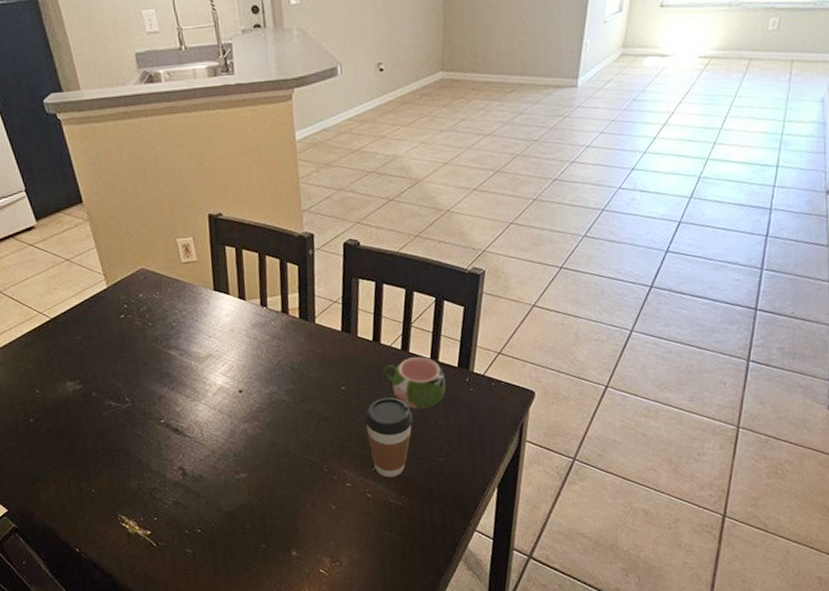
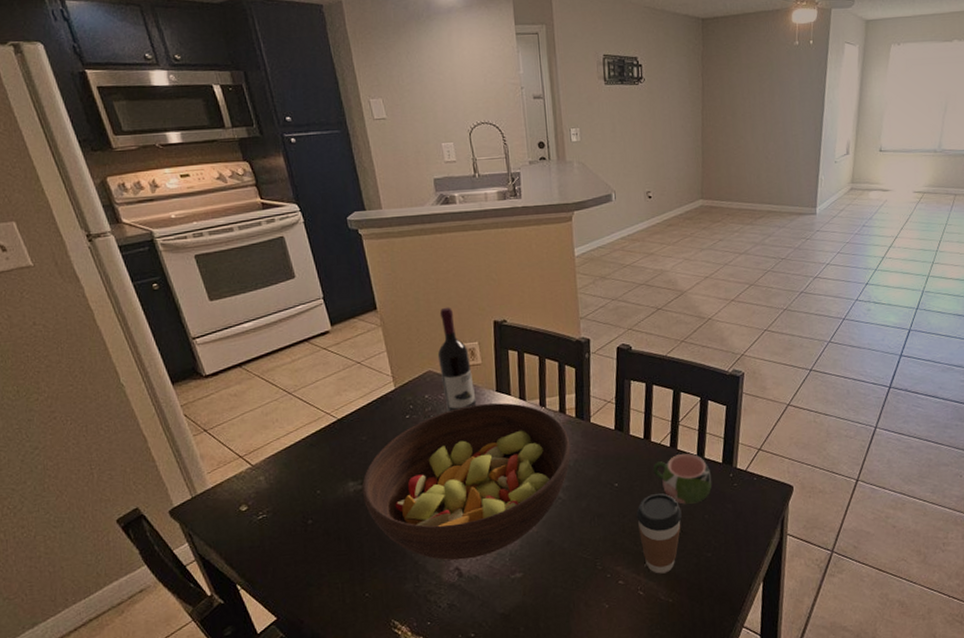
fruit bowl: none [80,302,295,460] -> present [362,402,571,561]
wine bottle: none [149,199,194,312] -> present [437,307,477,413]

